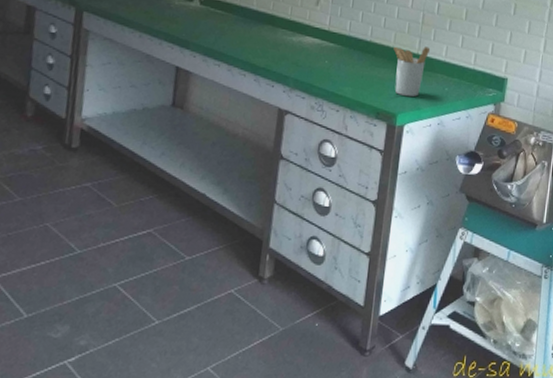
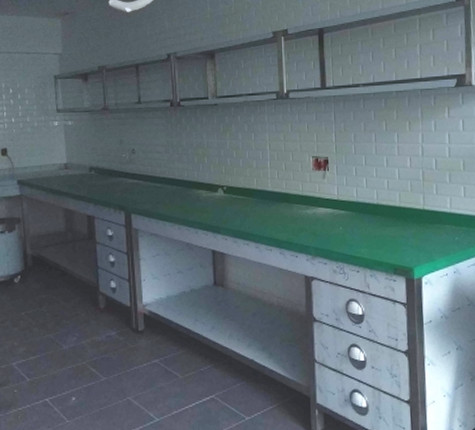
utensil holder: present [393,46,431,97] -> none [400,201,435,251]

